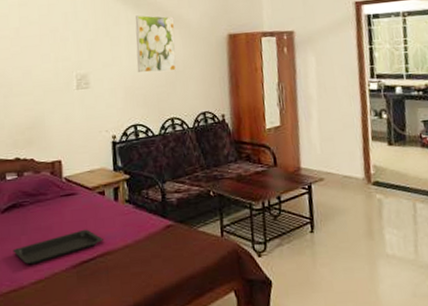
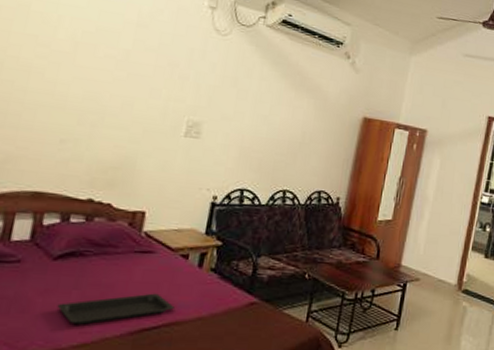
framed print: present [135,15,177,73] -> none [259,73,313,142]

